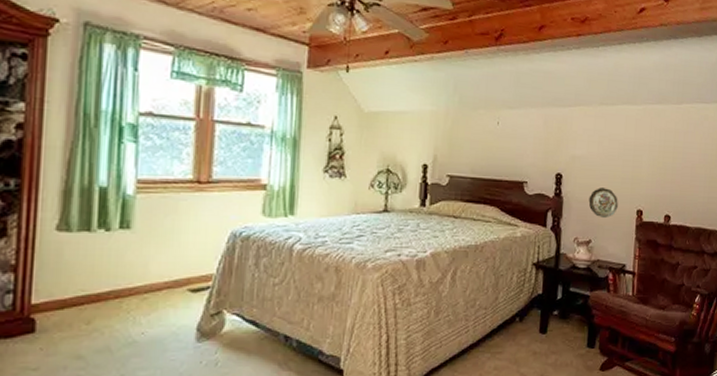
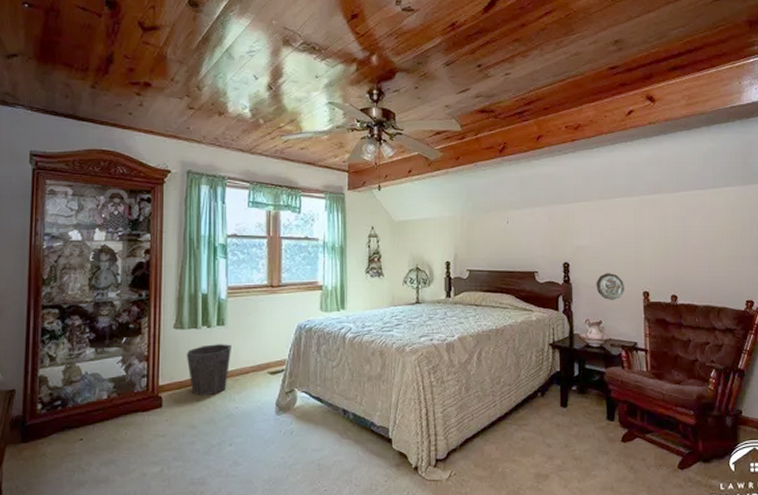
waste bin: none [72,252,139,318] -> present [186,344,231,396]

